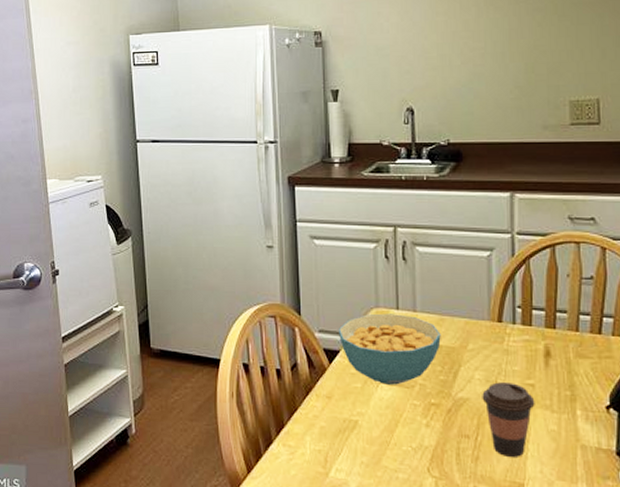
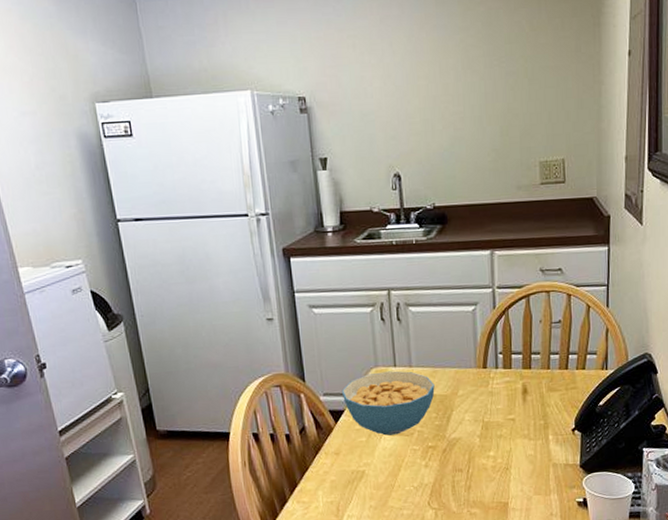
coffee cup: present [482,382,535,457] -> none [471,419,516,482]

